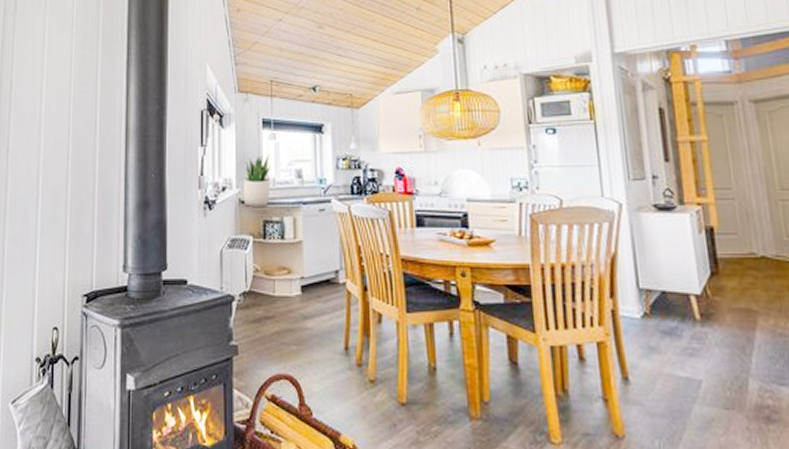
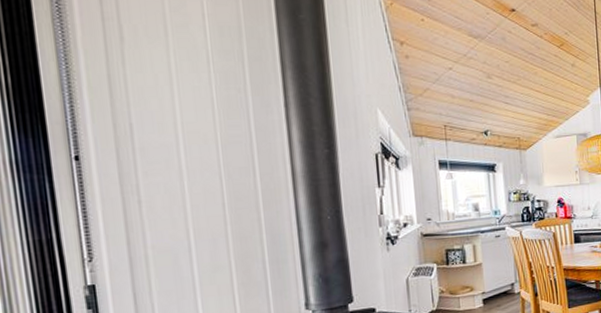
planter: present [243,155,270,207] -> none [424,193,450,239]

